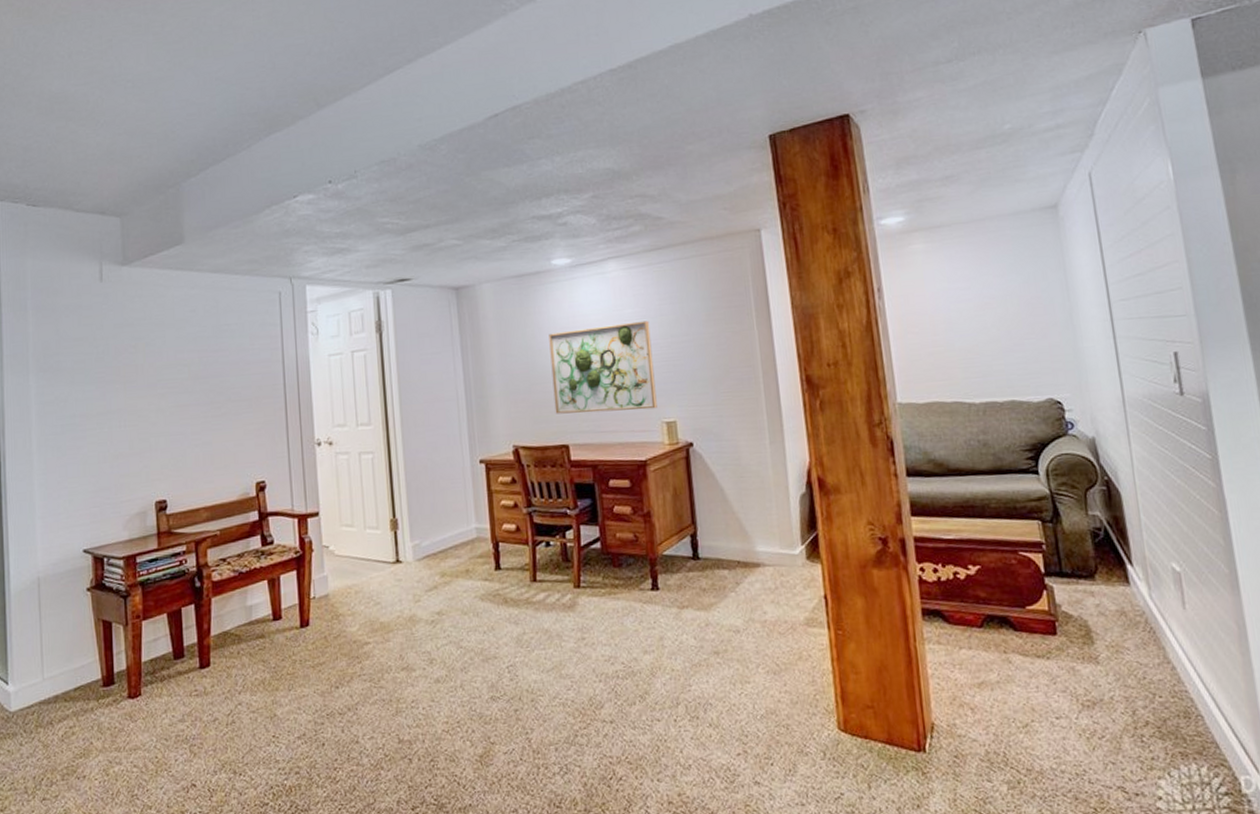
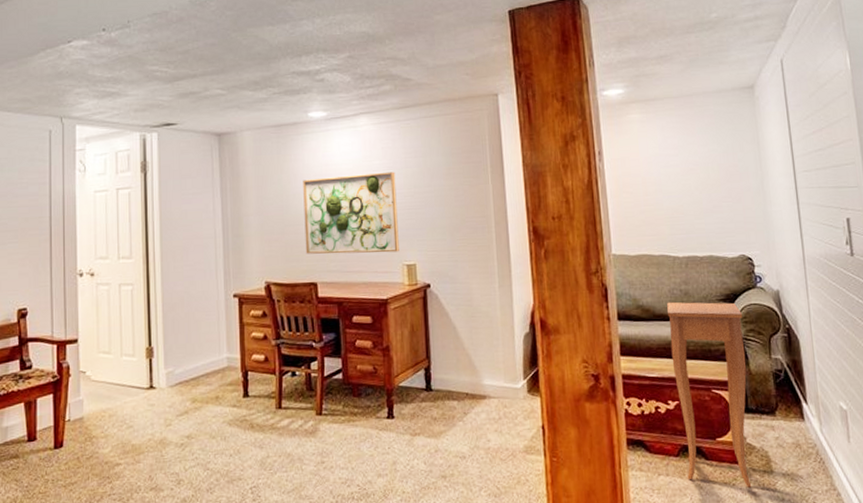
side table: none [963,453,1070,661] -> present [667,302,752,488]

